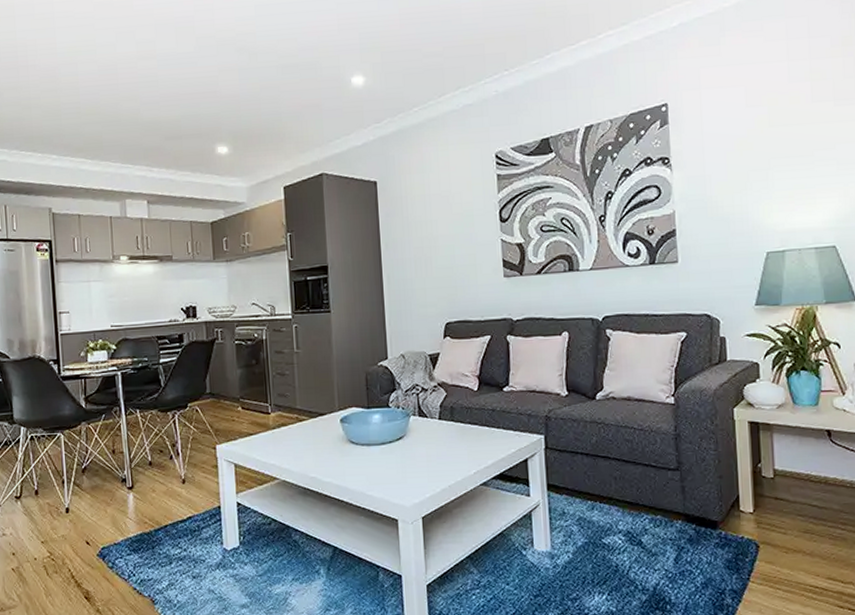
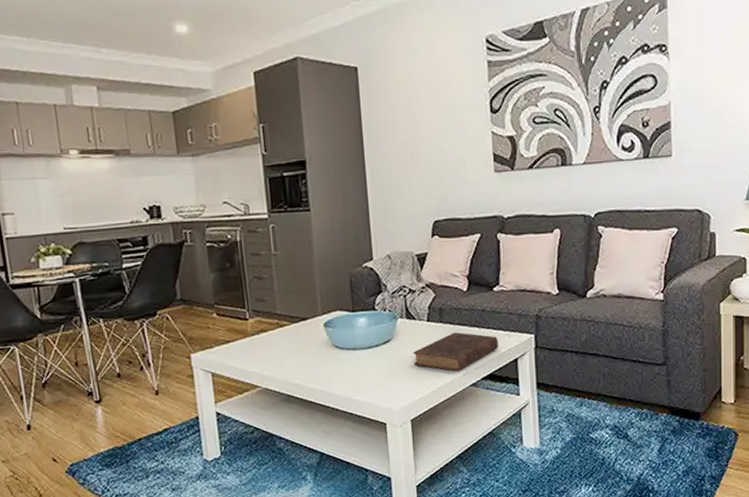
book: none [424,431,508,471] -> present [413,332,498,372]

